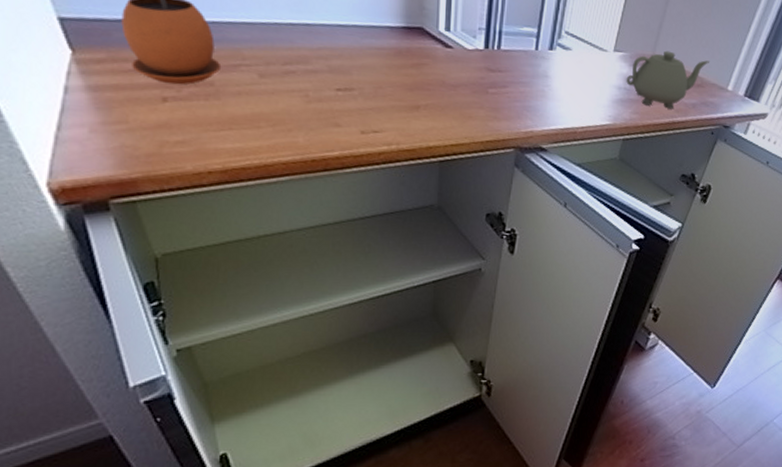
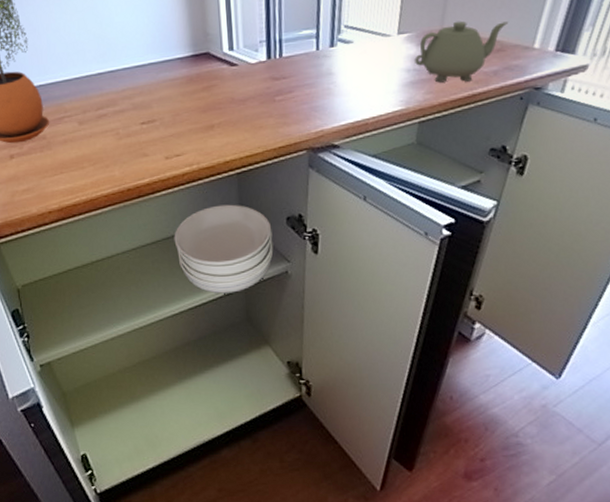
bowl: none [361,191,470,286] -> present [174,204,274,294]

